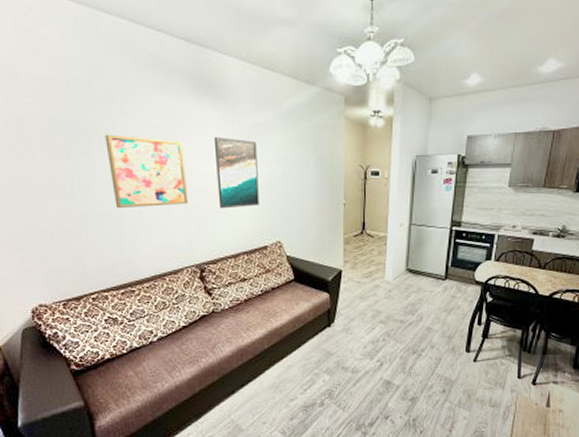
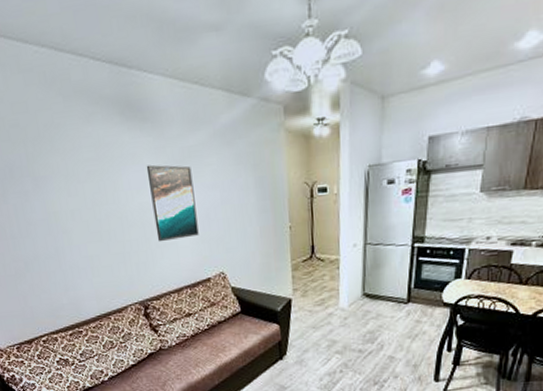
wall art: present [105,134,188,209] -> none [38,172,126,250]

